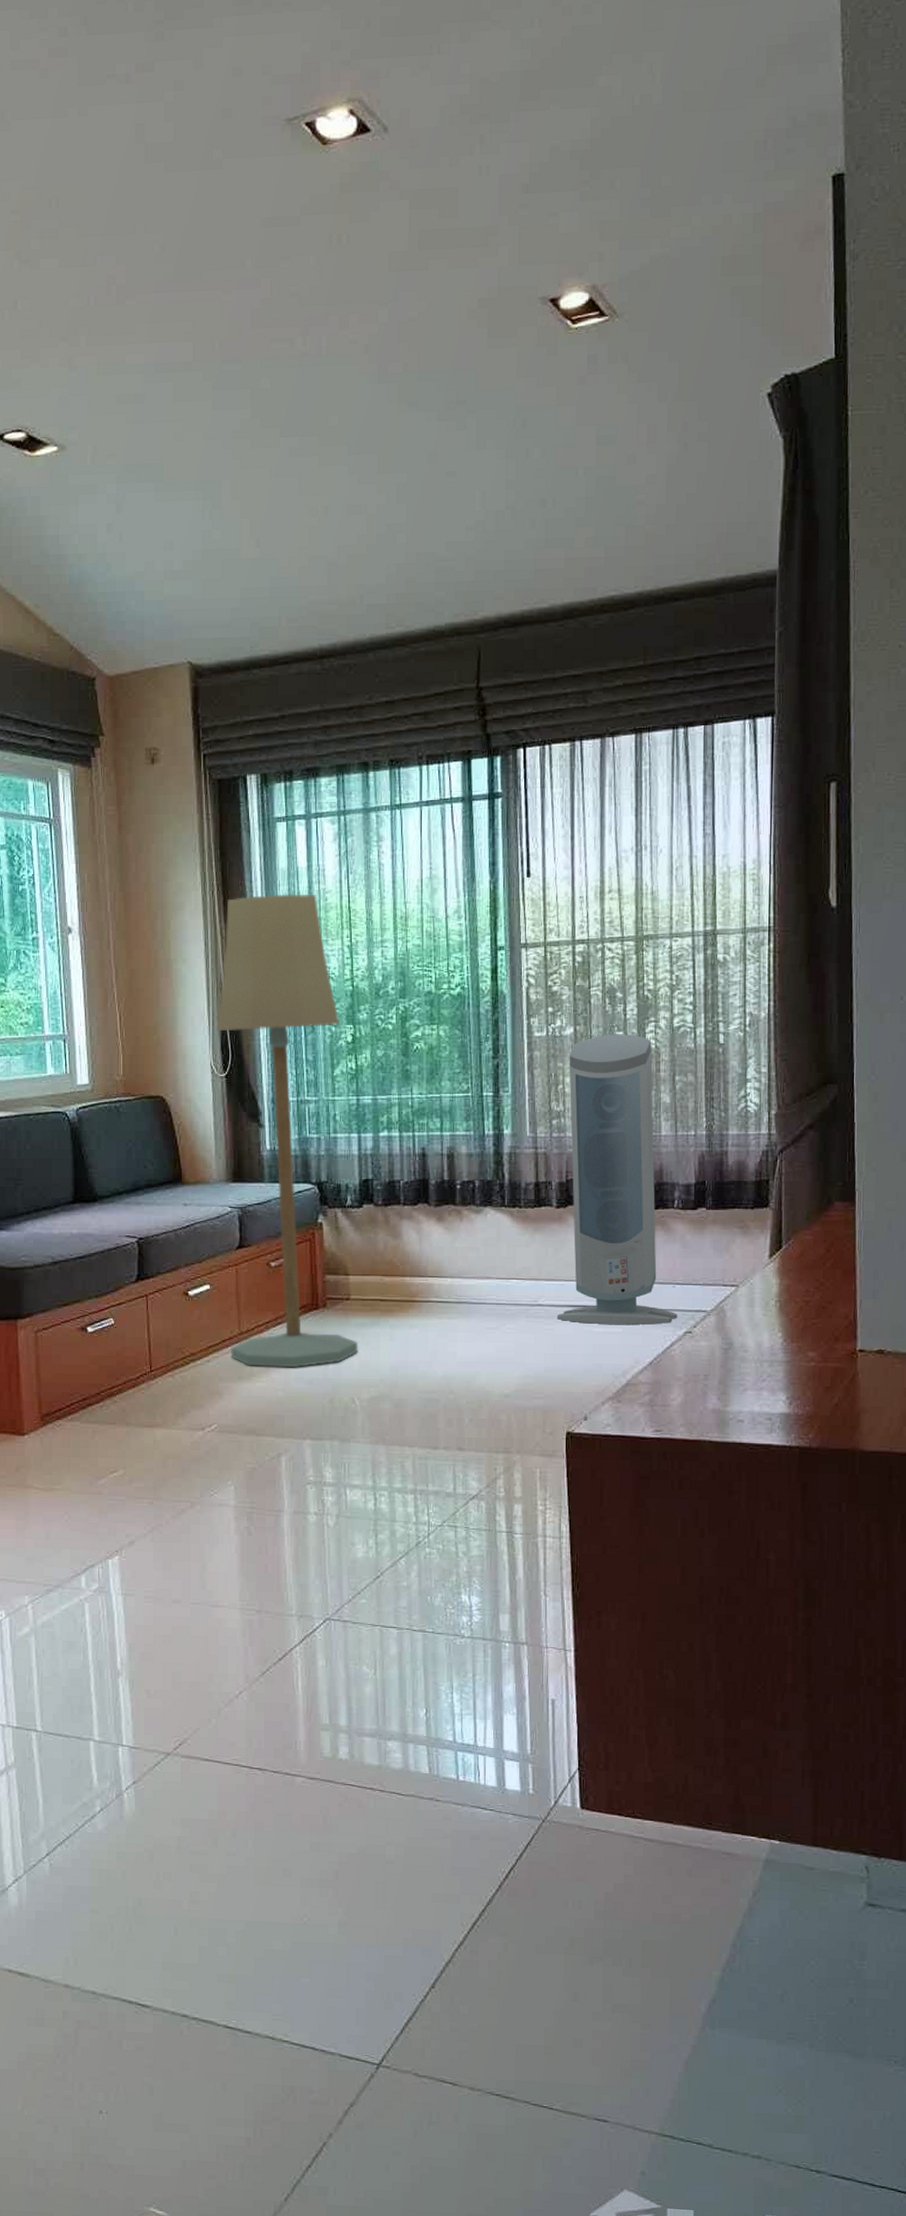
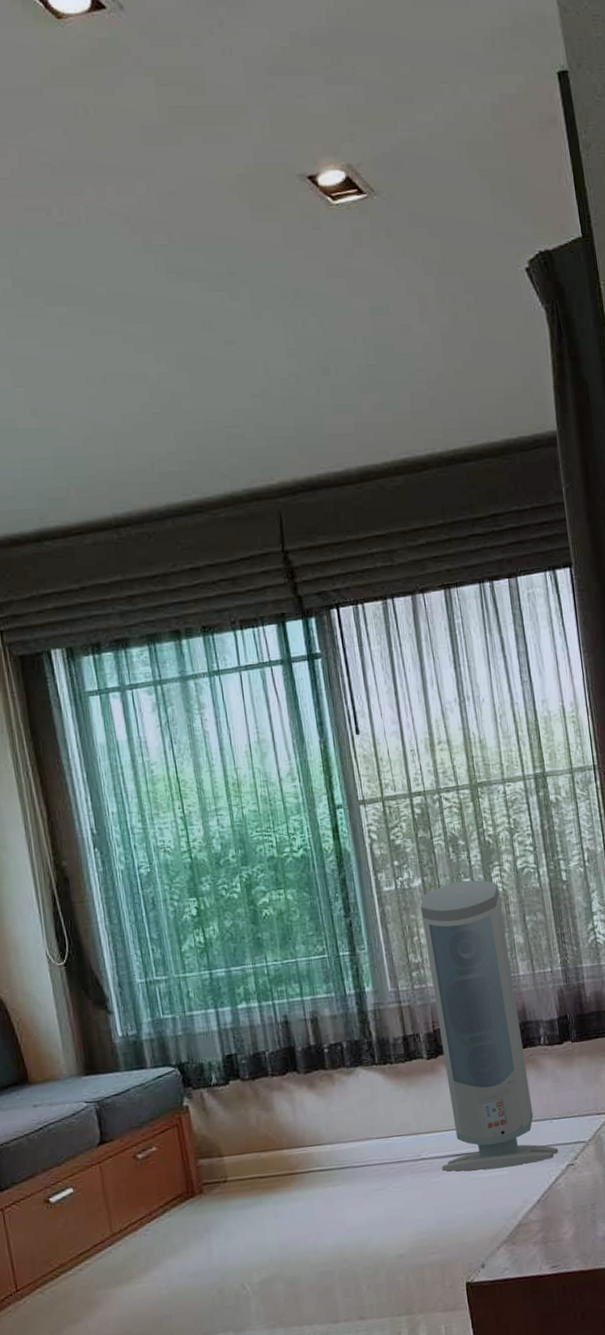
floor lamp: present [216,894,358,1368] -> none [45,768,243,1268]

